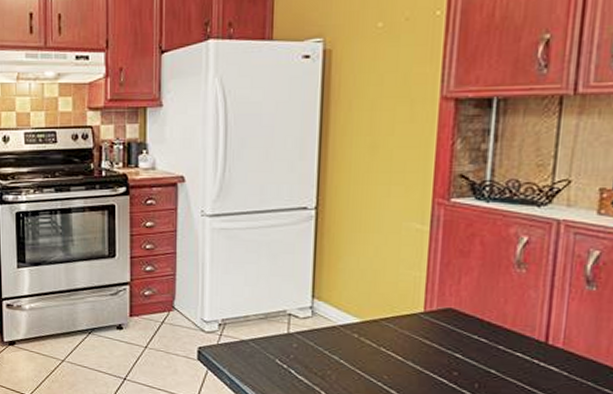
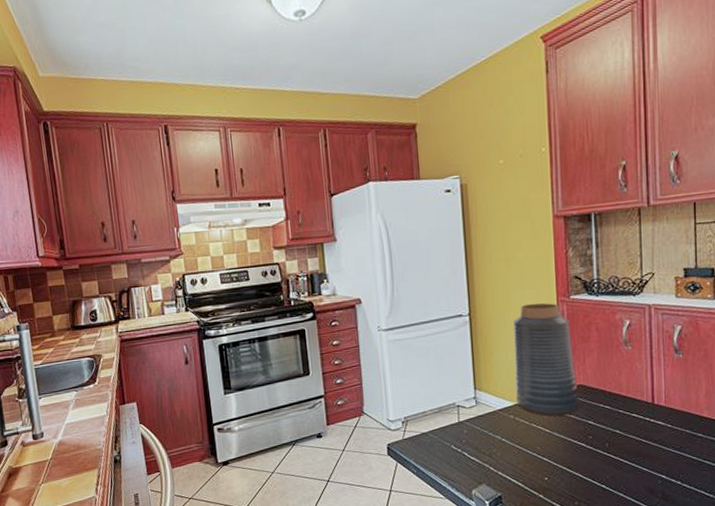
vase: none [363,202,447,343] -> present [513,303,580,417]

